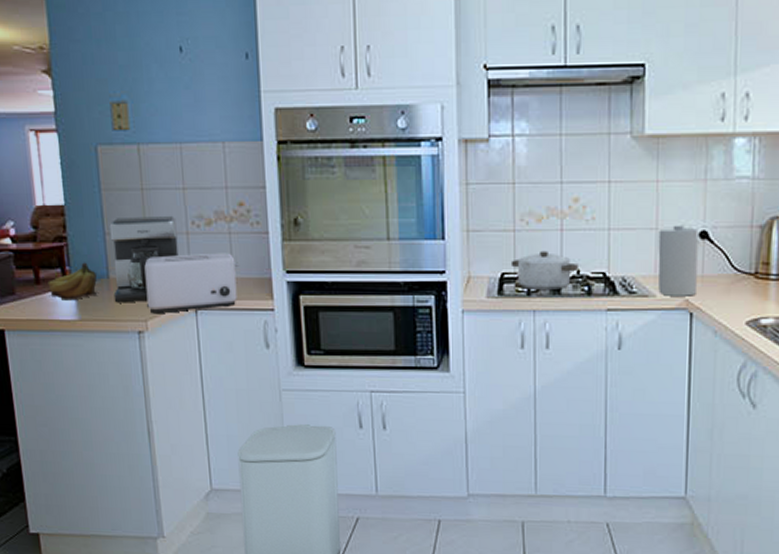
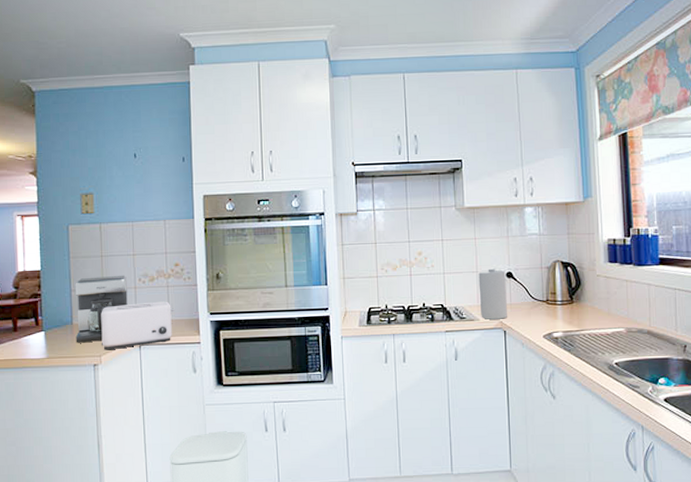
fruit: present [47,262,97,301] -> none [23,313,63,343]
cooking pot: present [510,250,578,291] -> none [375,290,424,320]

